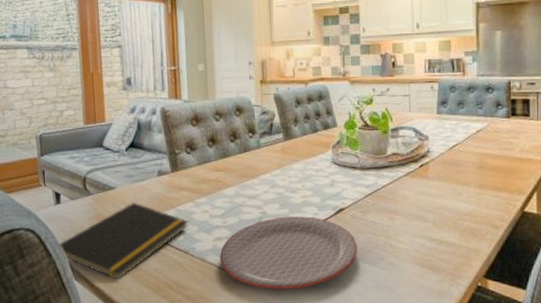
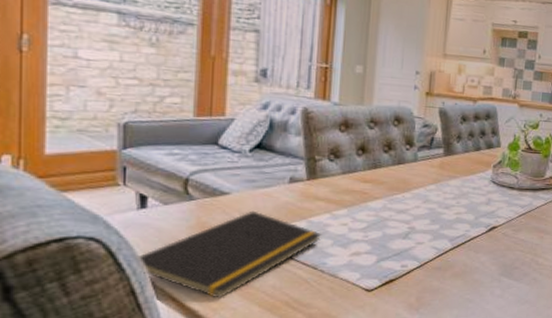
plate: present [219,216,358,290] -> none [354,232,505,306]

